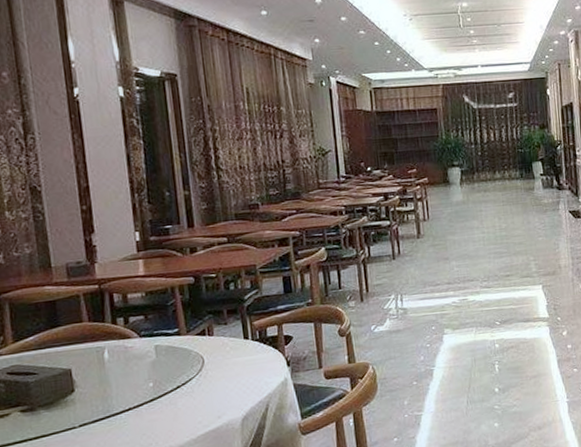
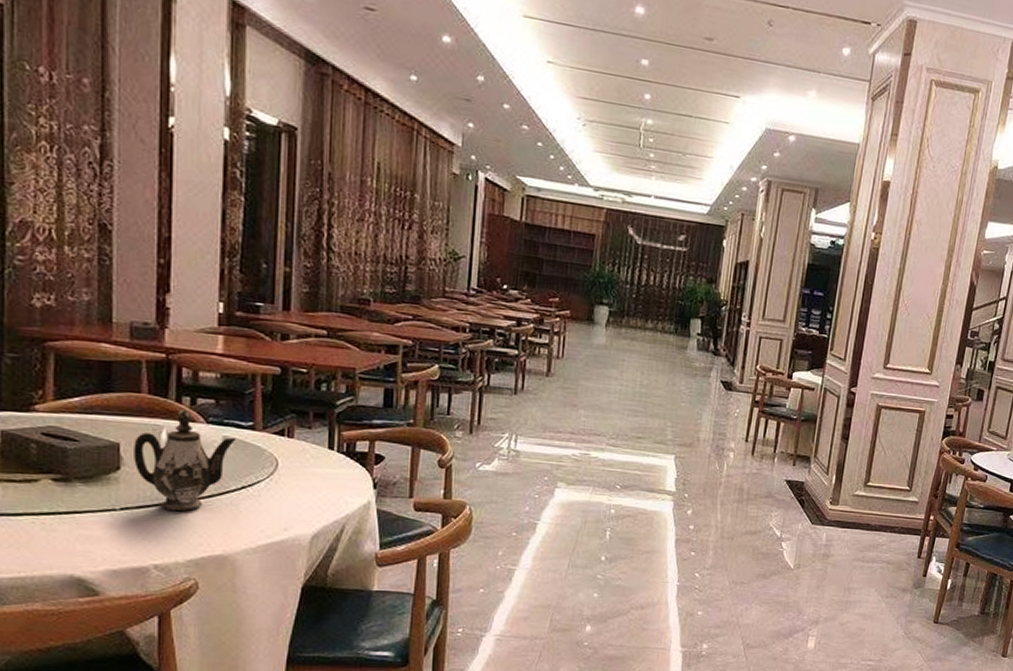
teapot: none [82,329,167,420] -> present [134,409,237,512]

